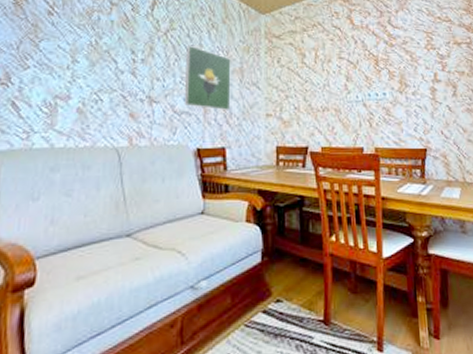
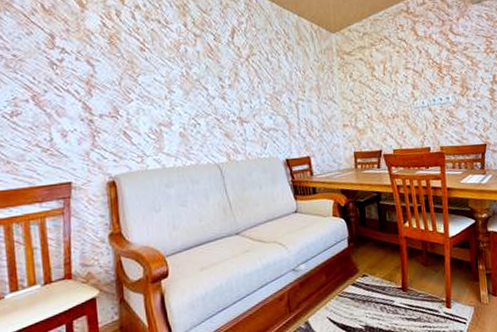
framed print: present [184,45,231,110] -> none [267,68,311,125]

